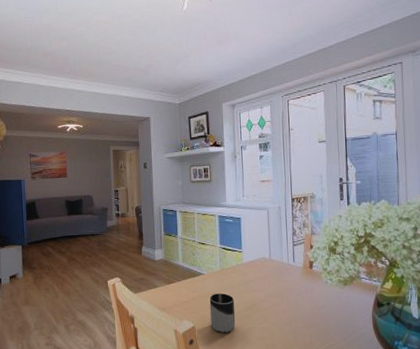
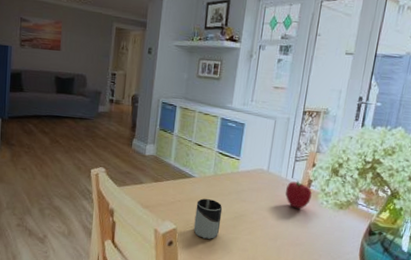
fruit: none [290,264,315,290] -> present [285,181,312,209]

